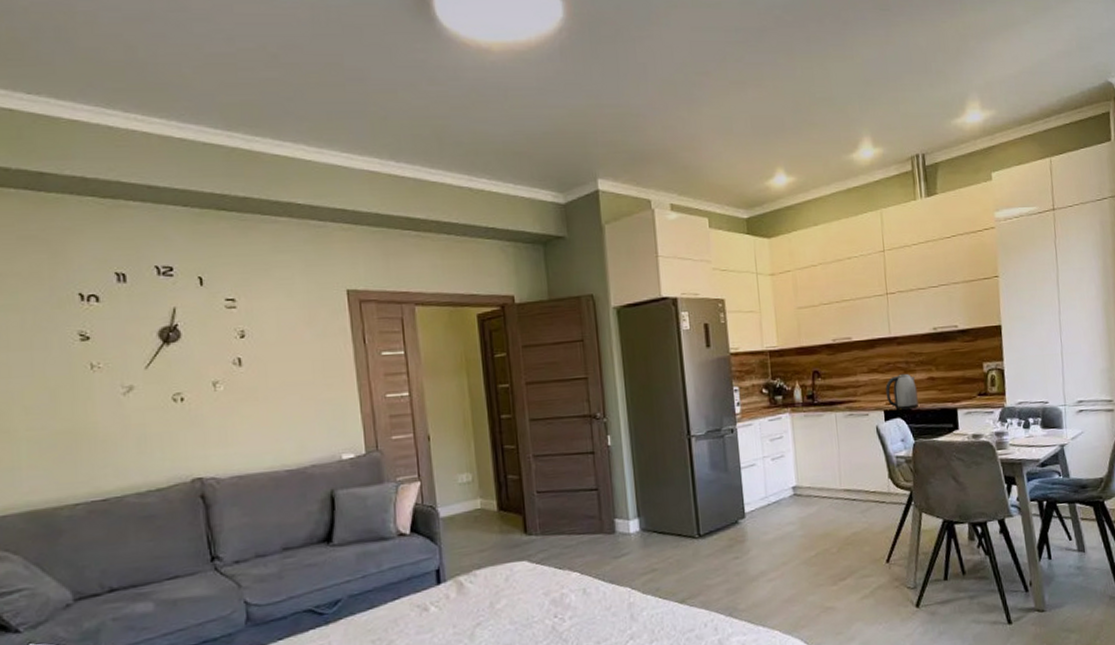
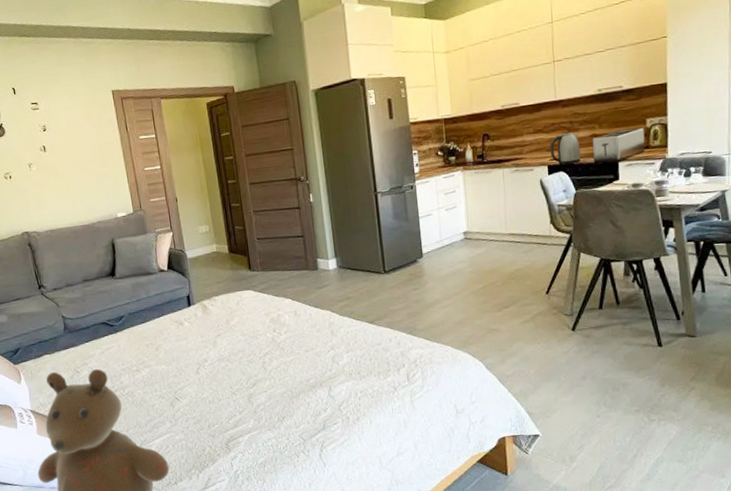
toaster: none [929,371,984,410] -> present [592,127,645,163]

